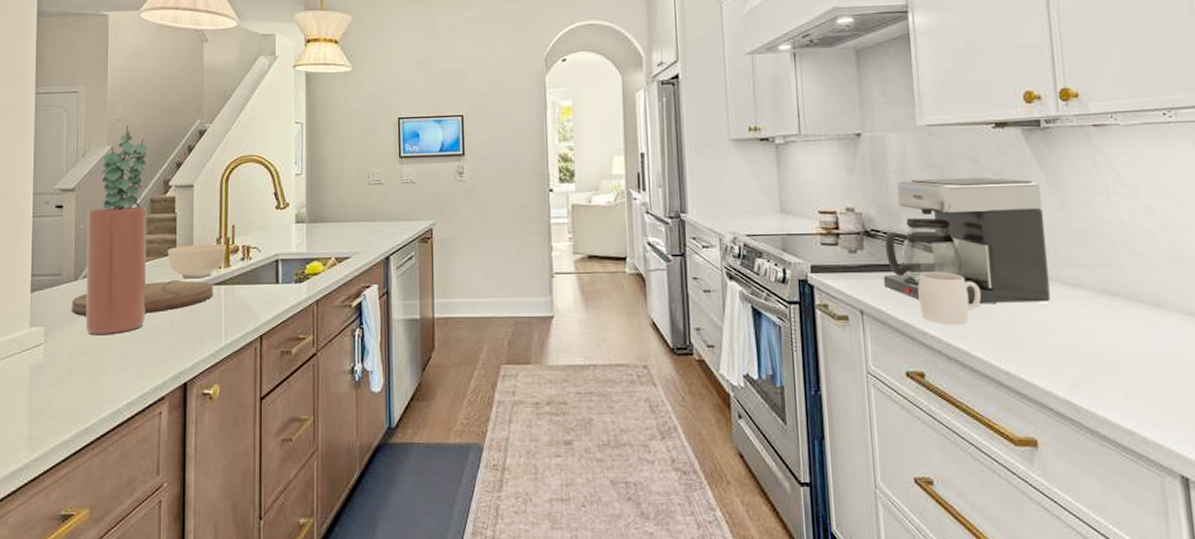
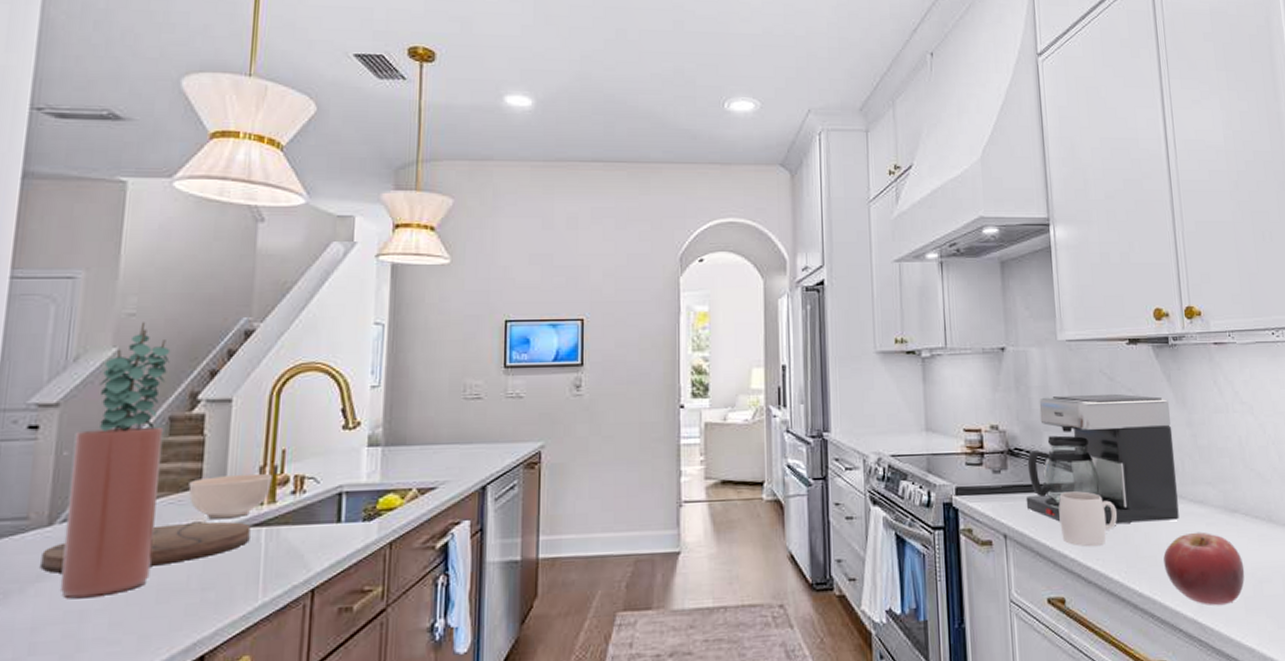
fruit: none [1032,314,1126,388] -> present [1163,532,1245,606]

